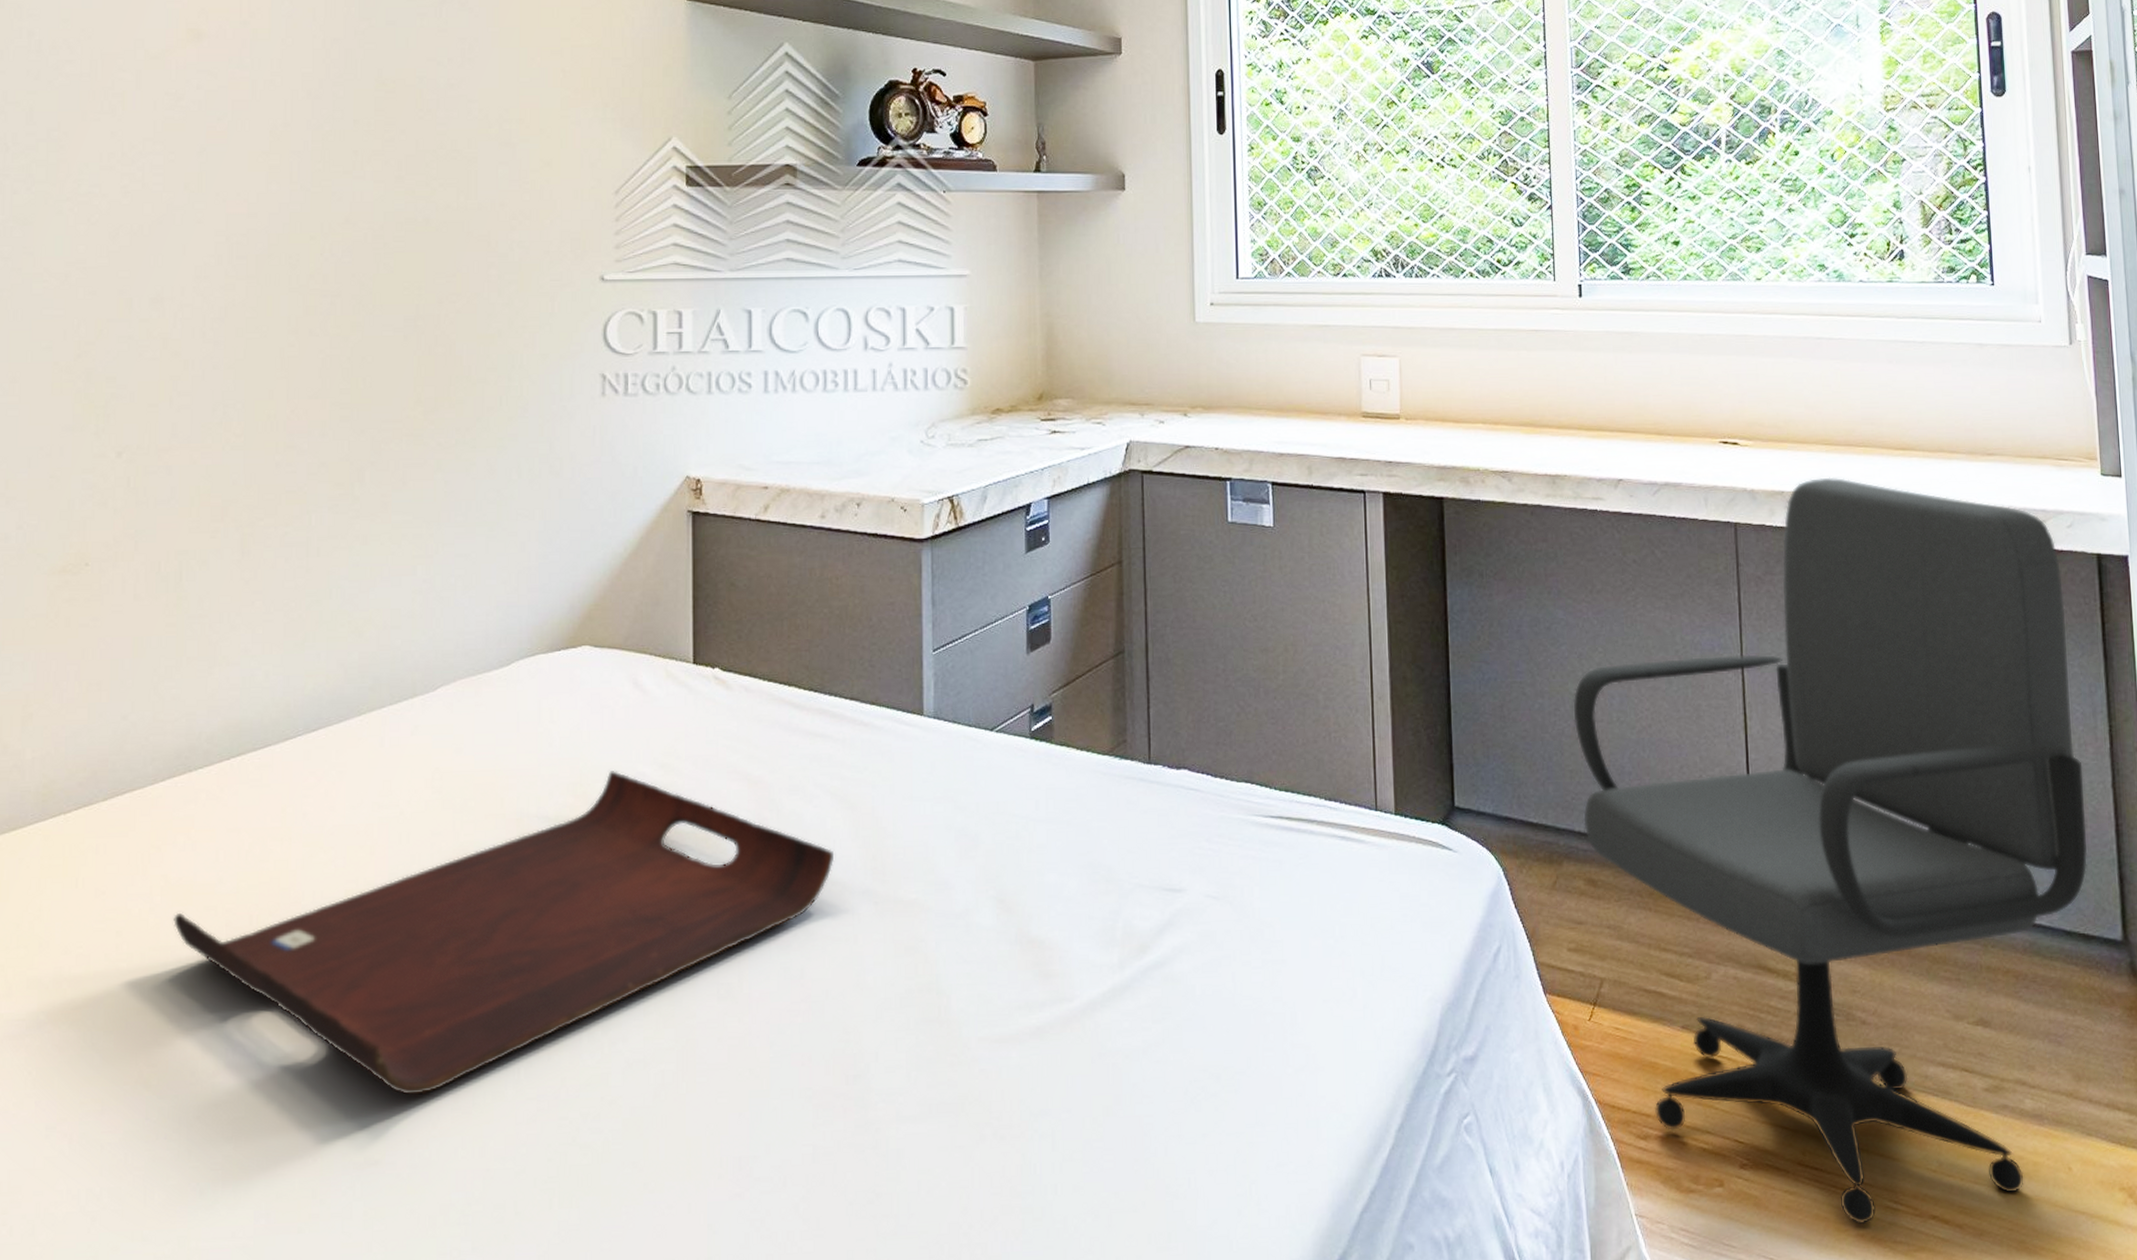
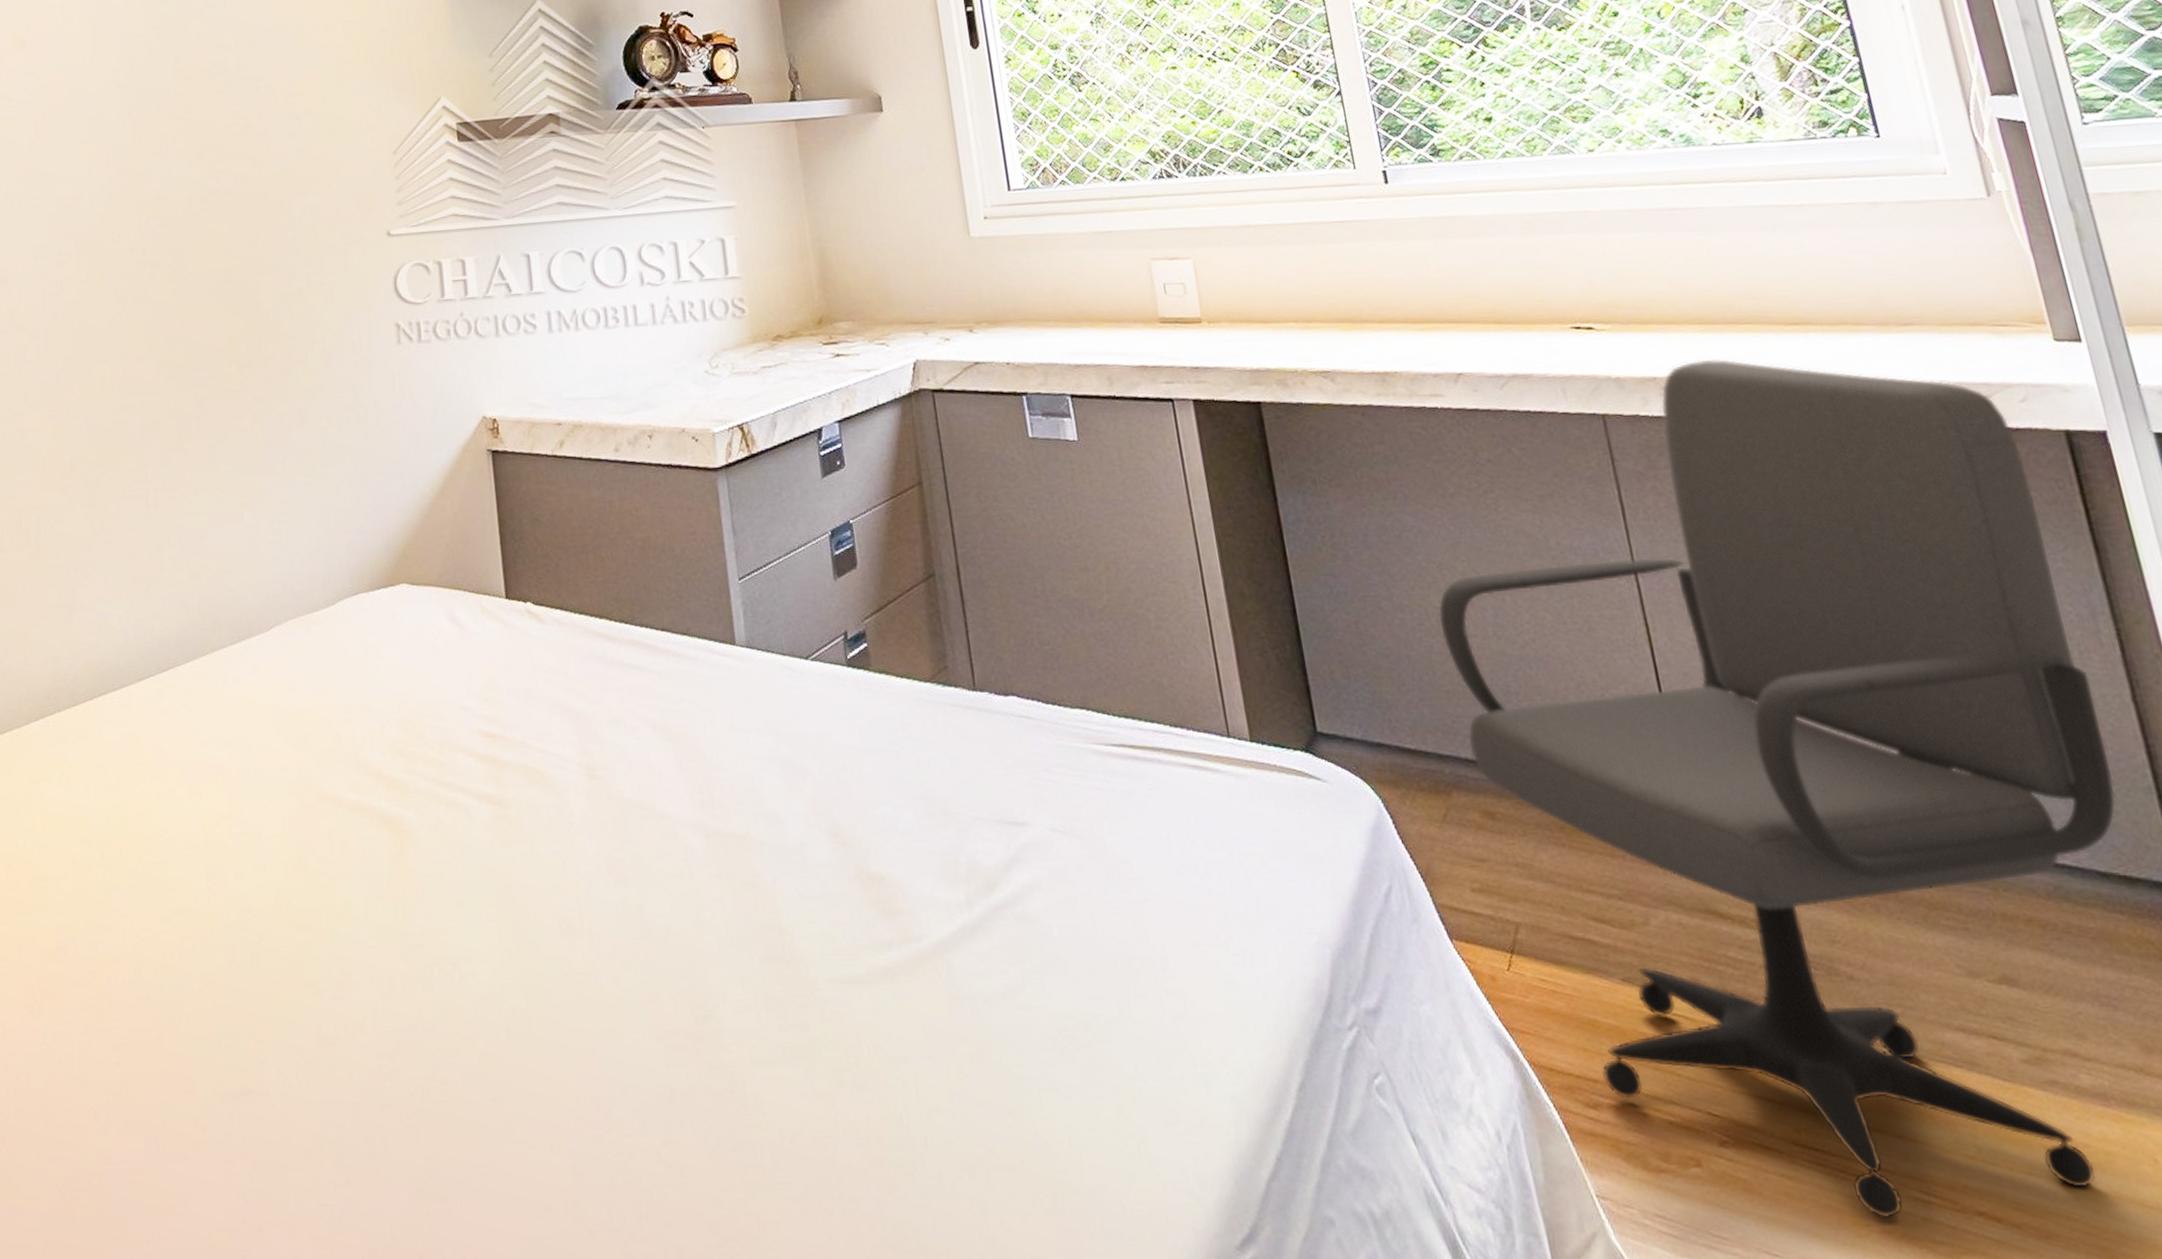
serving tray: present [172,771,835,1095] -> none [53,705,662,1025]

